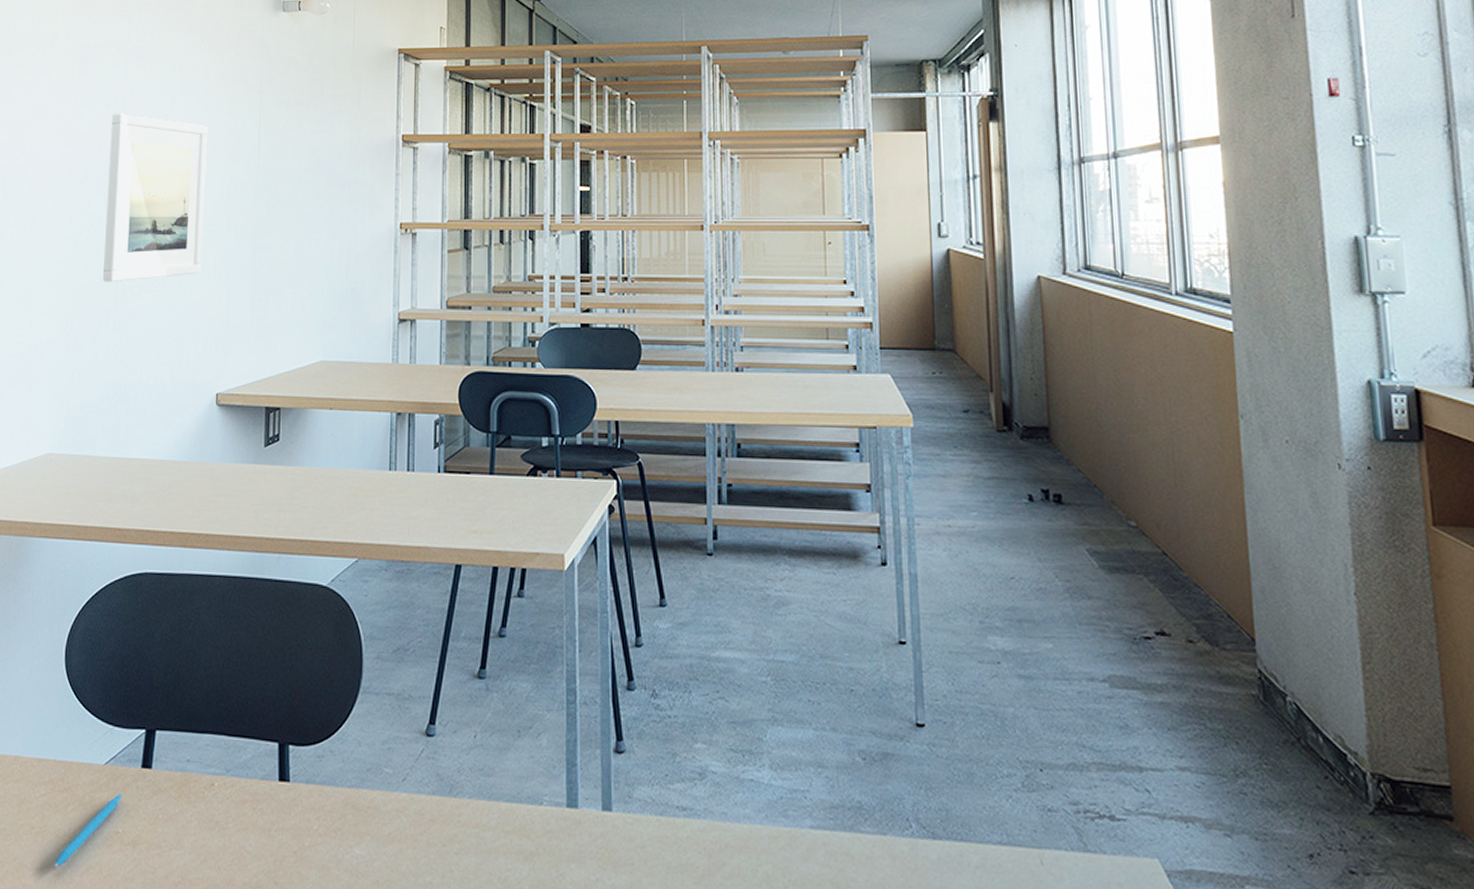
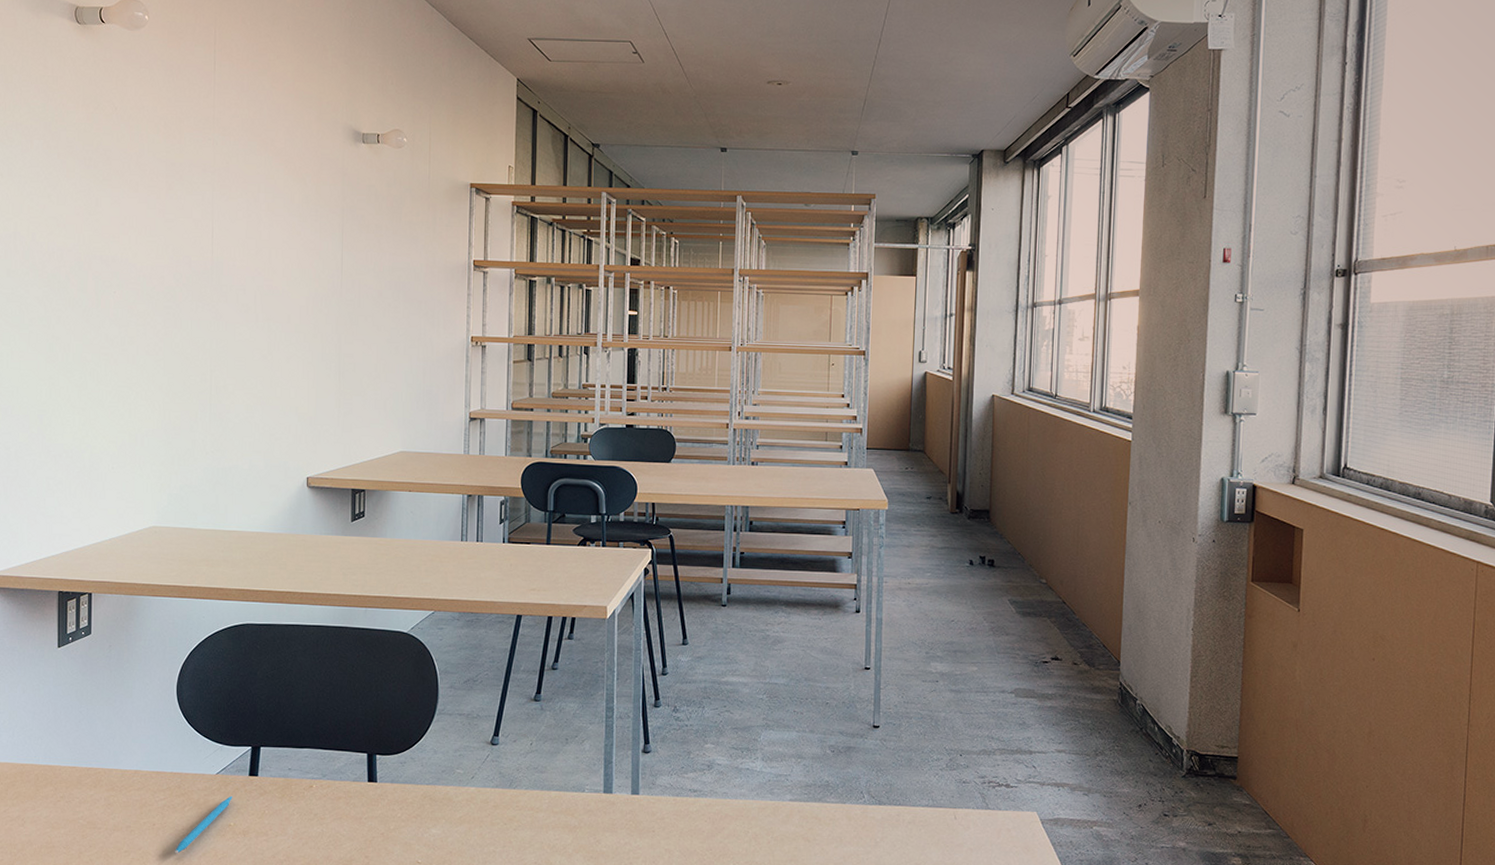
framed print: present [103,113,208,282] -> none [198,228,293,381]

